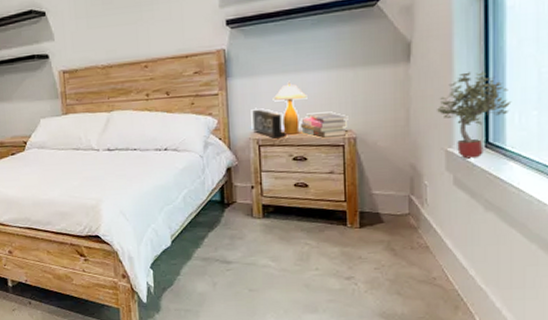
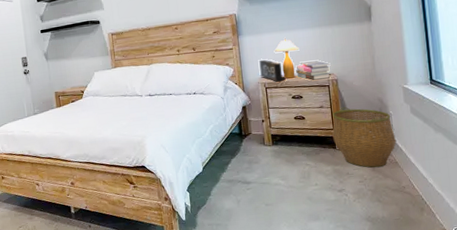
basket: none [343,174,429,252] -> present [332,107,396,168]
potted tree: present [437,70,512,159] -> none [394,26,445,93]

